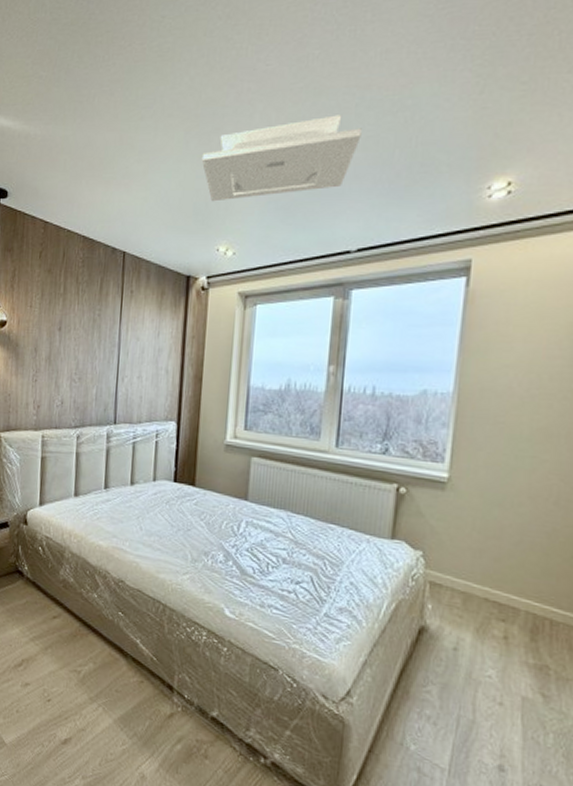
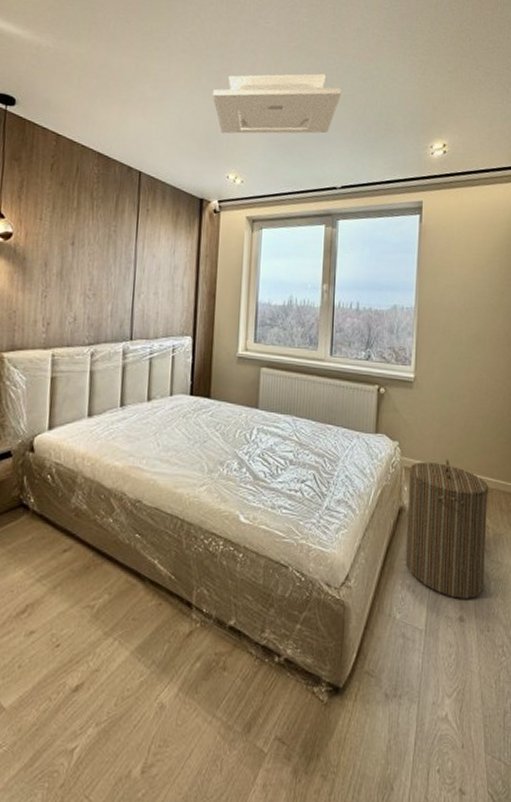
laundry hamper: none [425,578,553,748] -> present [405,459,489,599]

